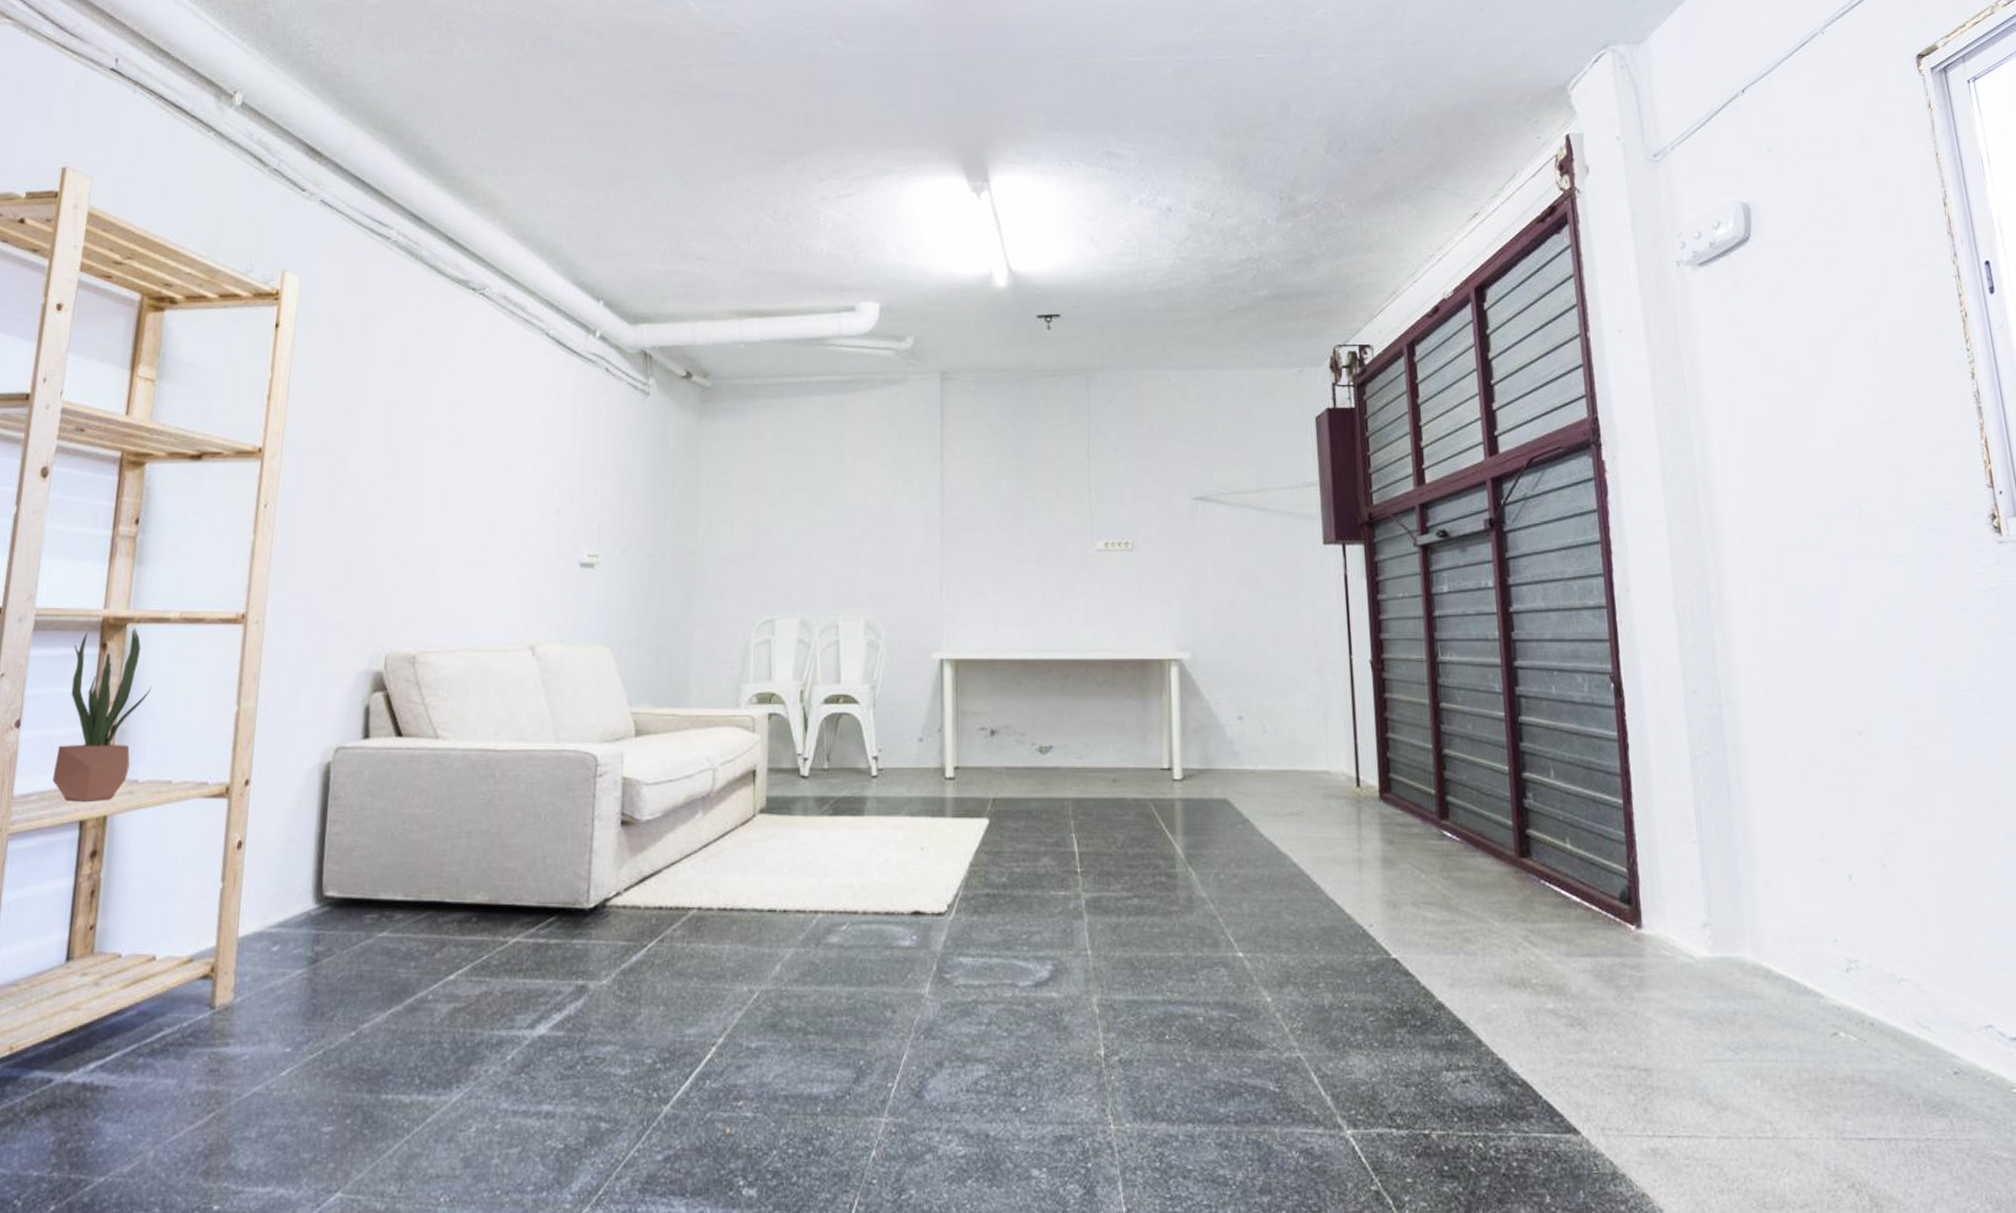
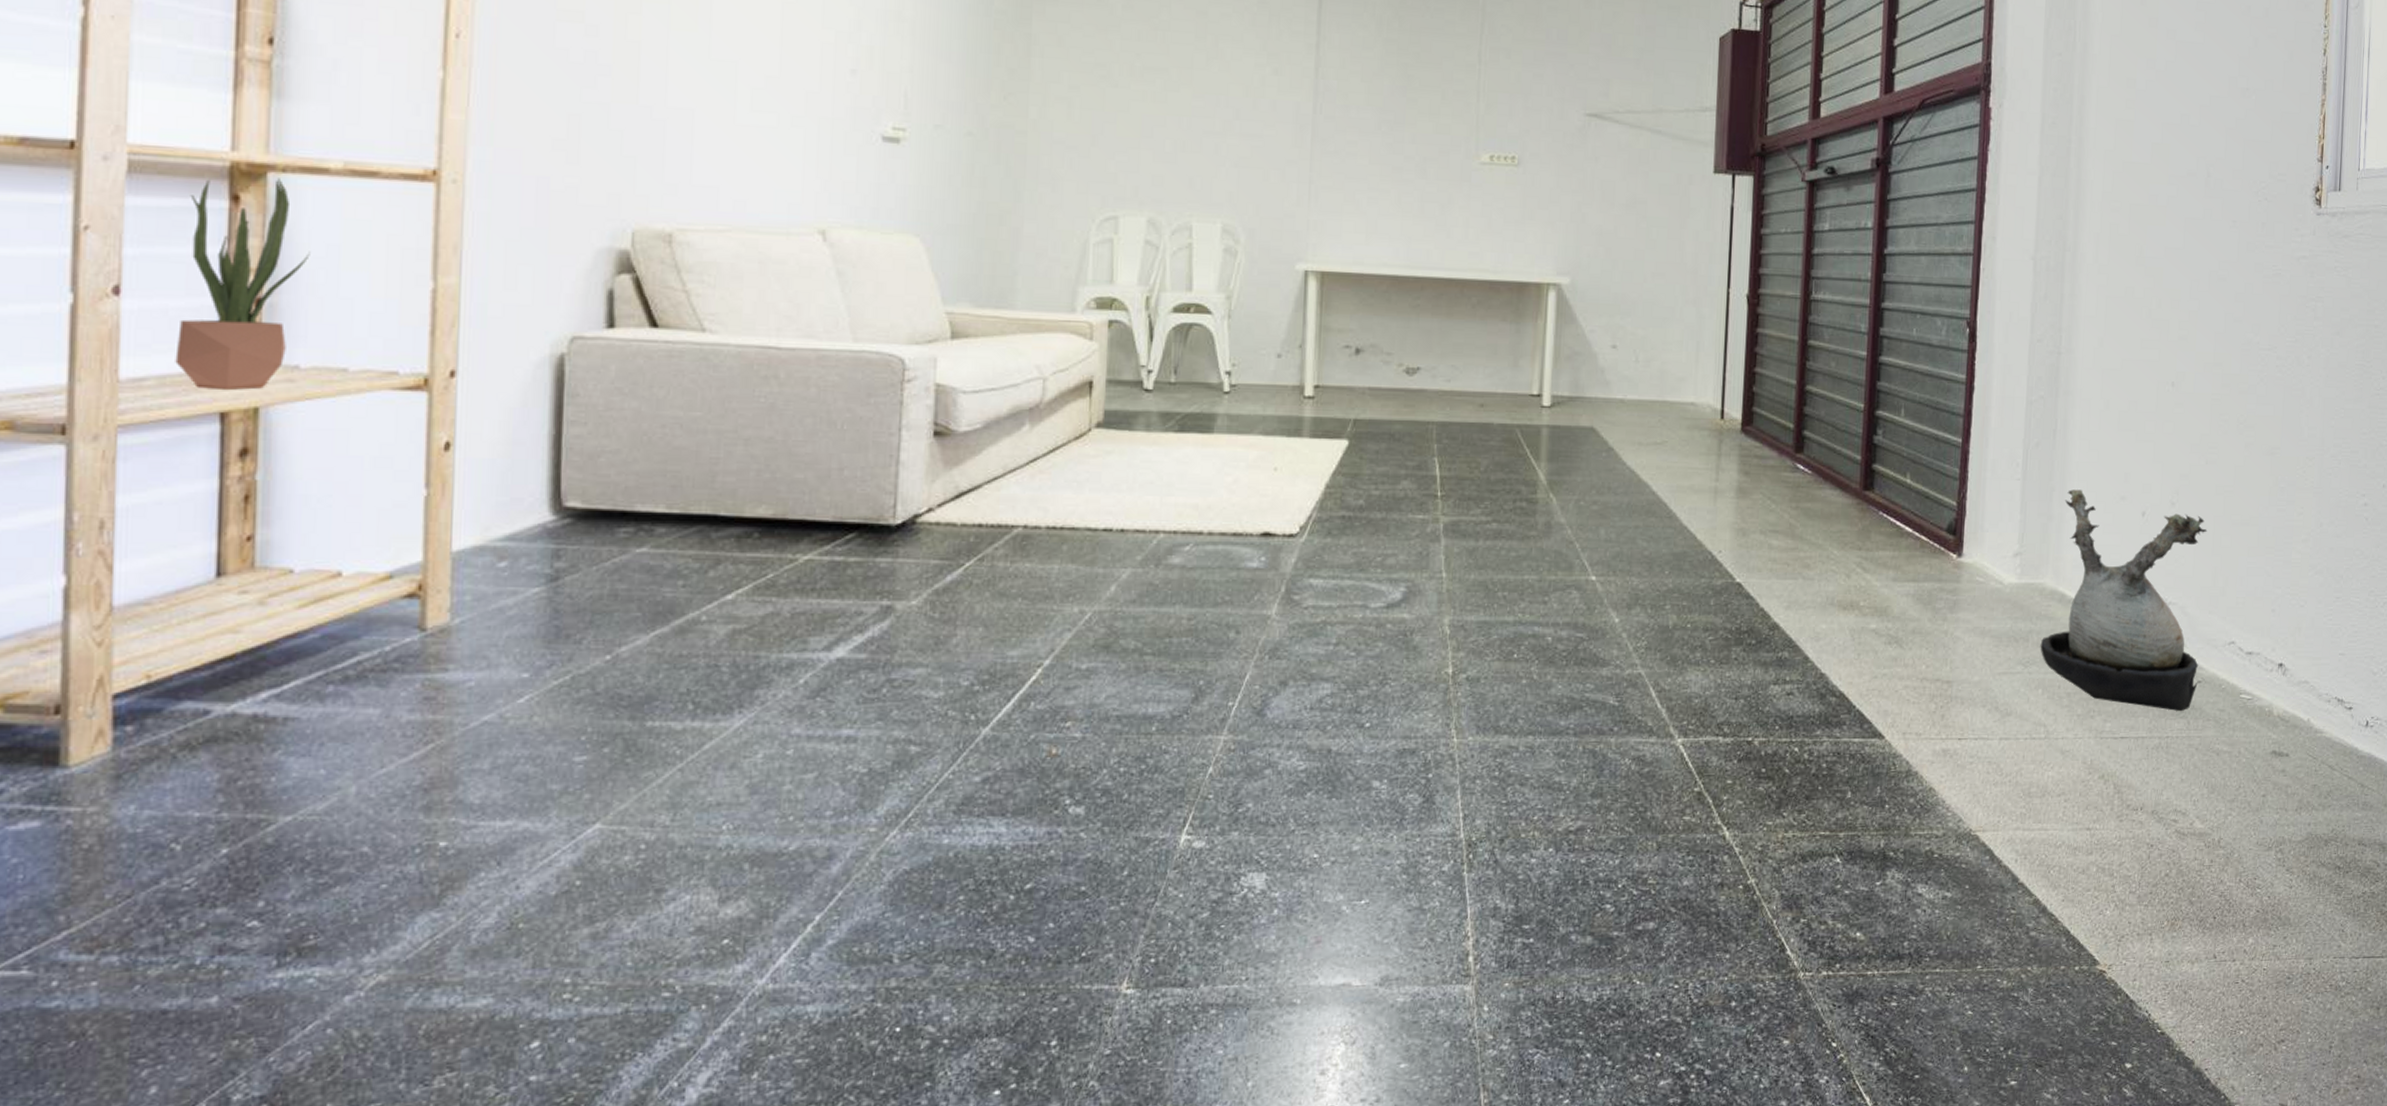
plant: none [1749,852,1955,1109] -> present [2040,489,2207,712]

